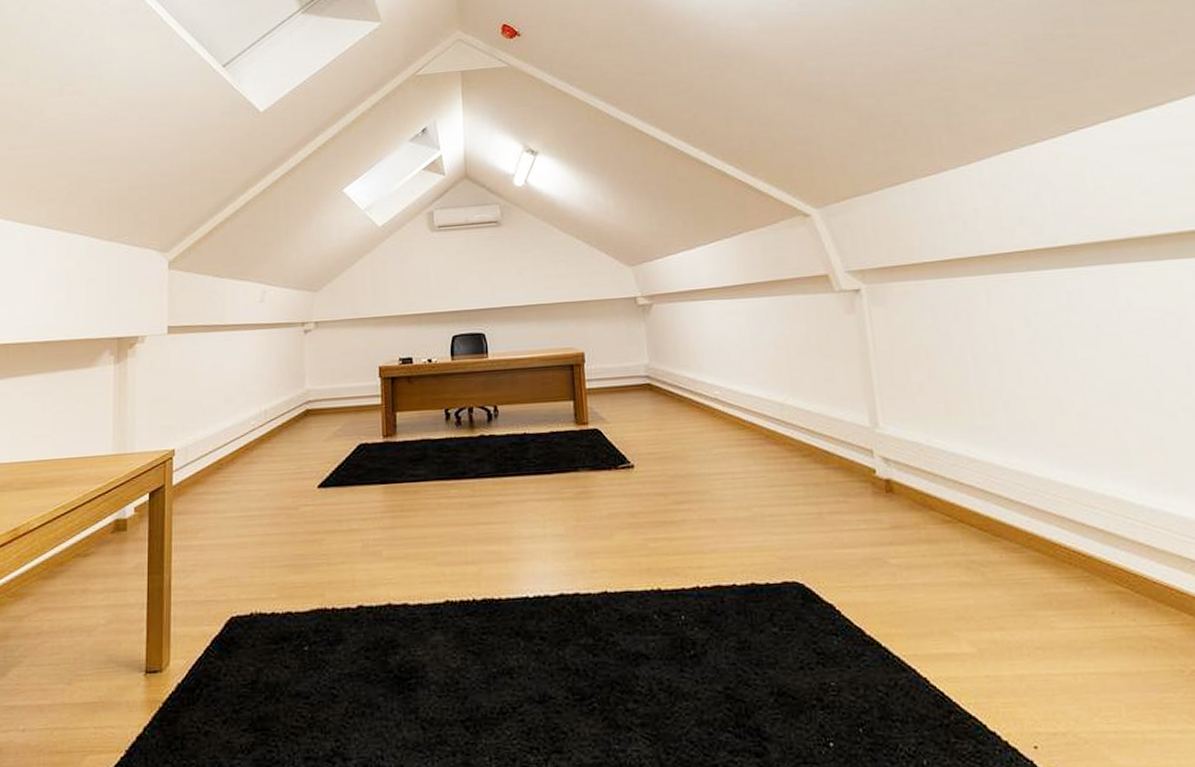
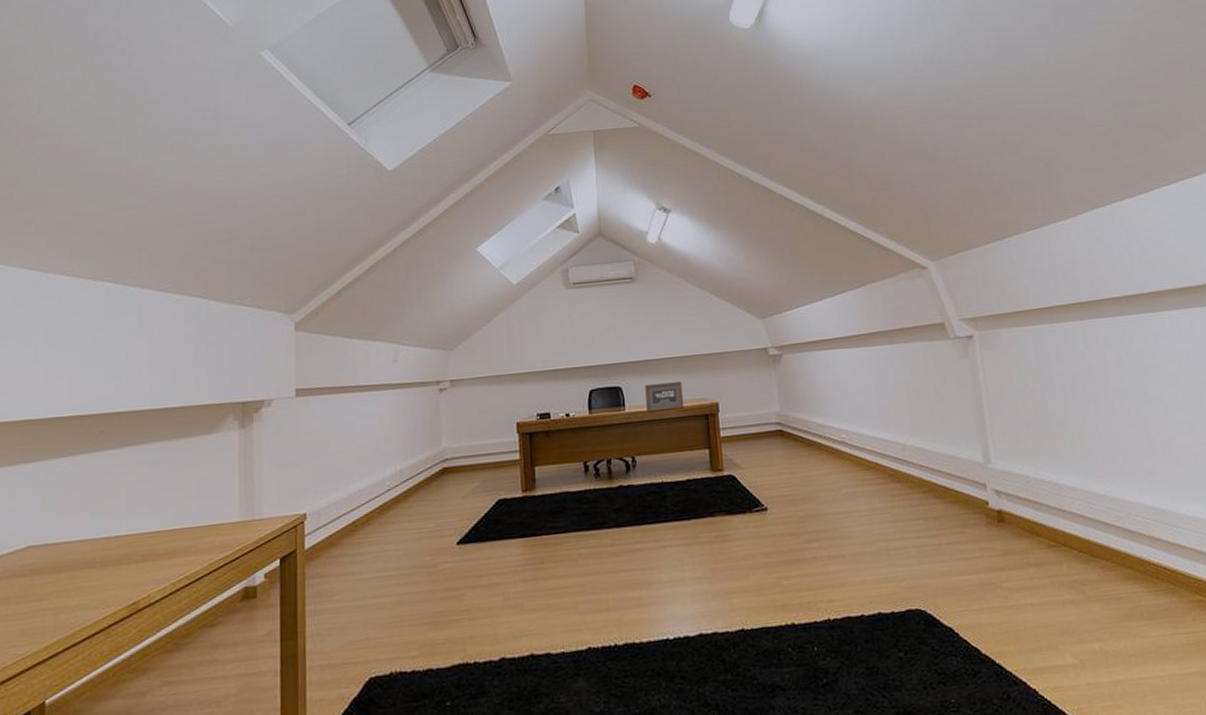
picture frame: none [509,329,549,361] -> present [645,381,685,412]

